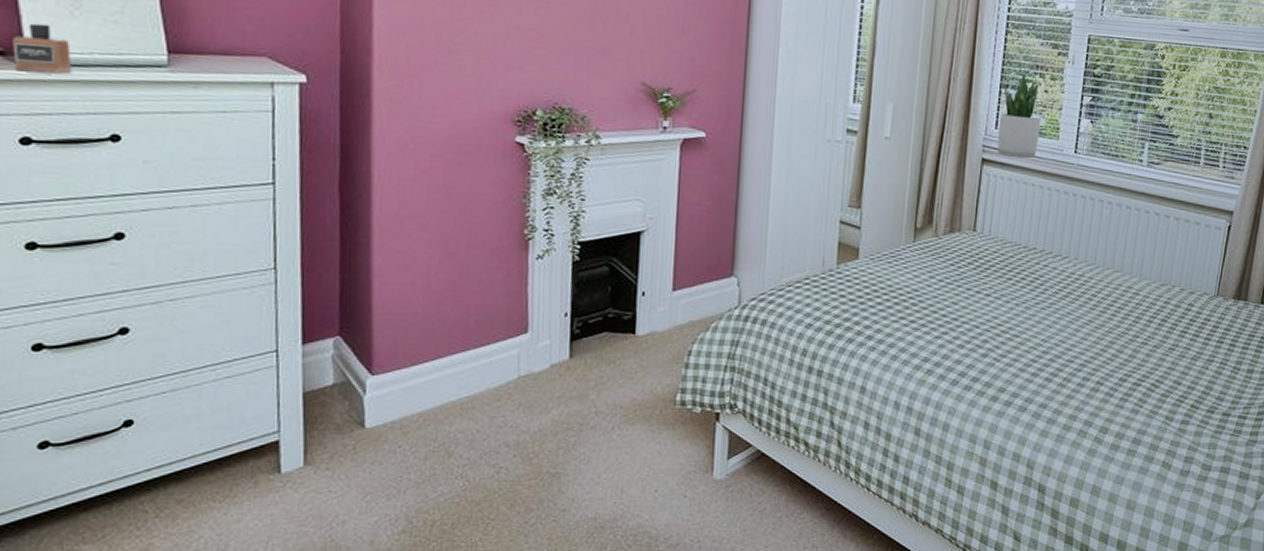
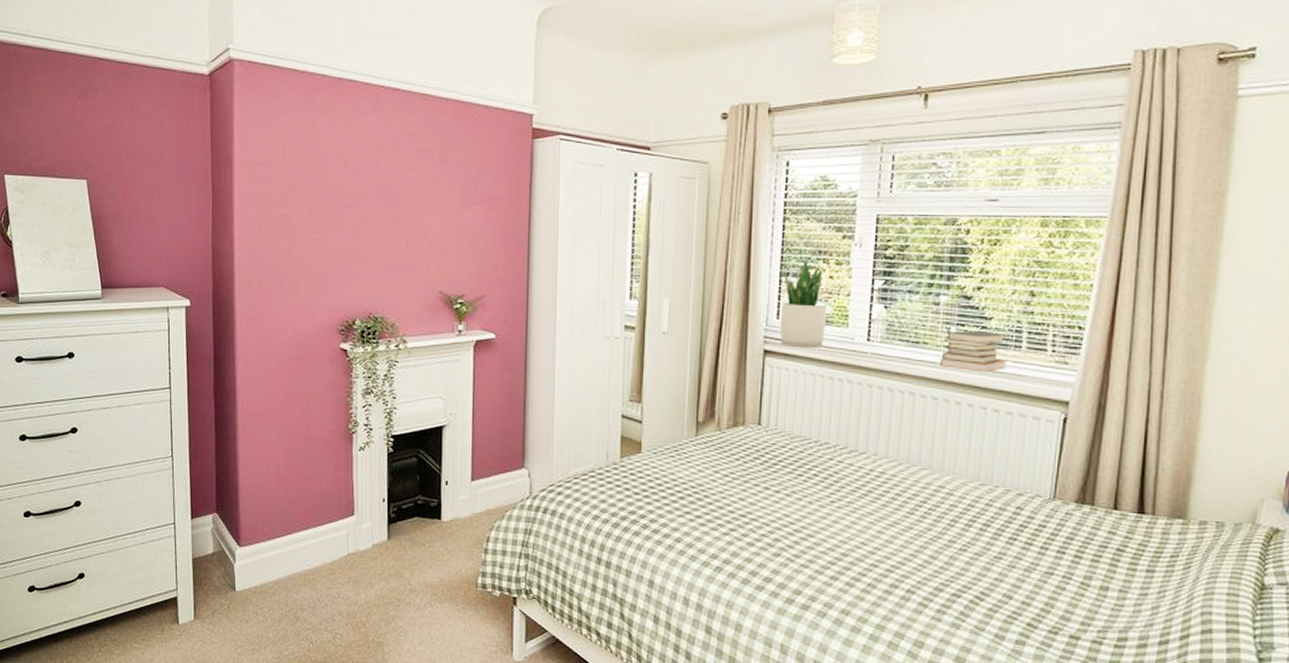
perfume: present [12,23,72,75] -> none [11,272,45,309]
books: none [1135,146,1188,185] -> present [941,331,1007,373]

